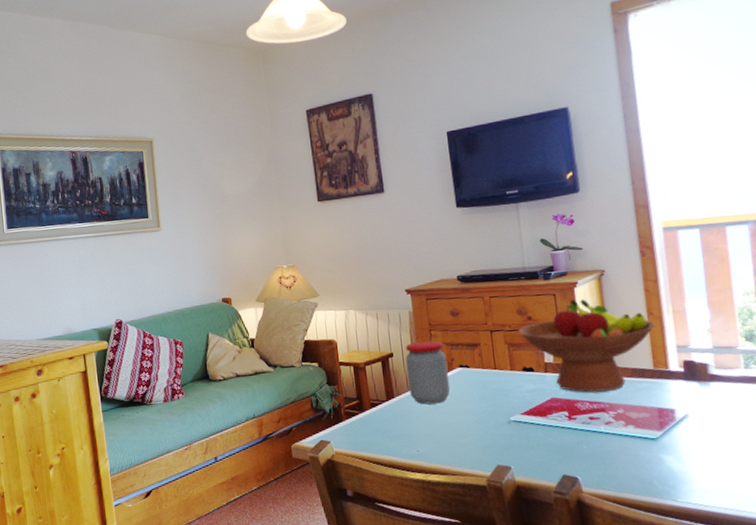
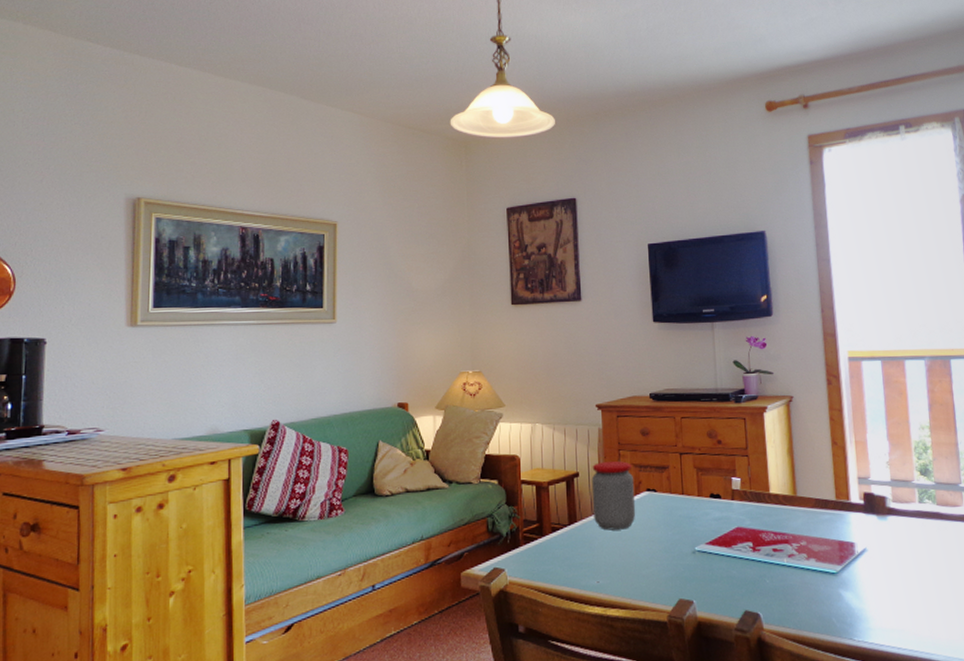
fruit bowl: present [518,299,655,393] -> none [707,424,839,523]

